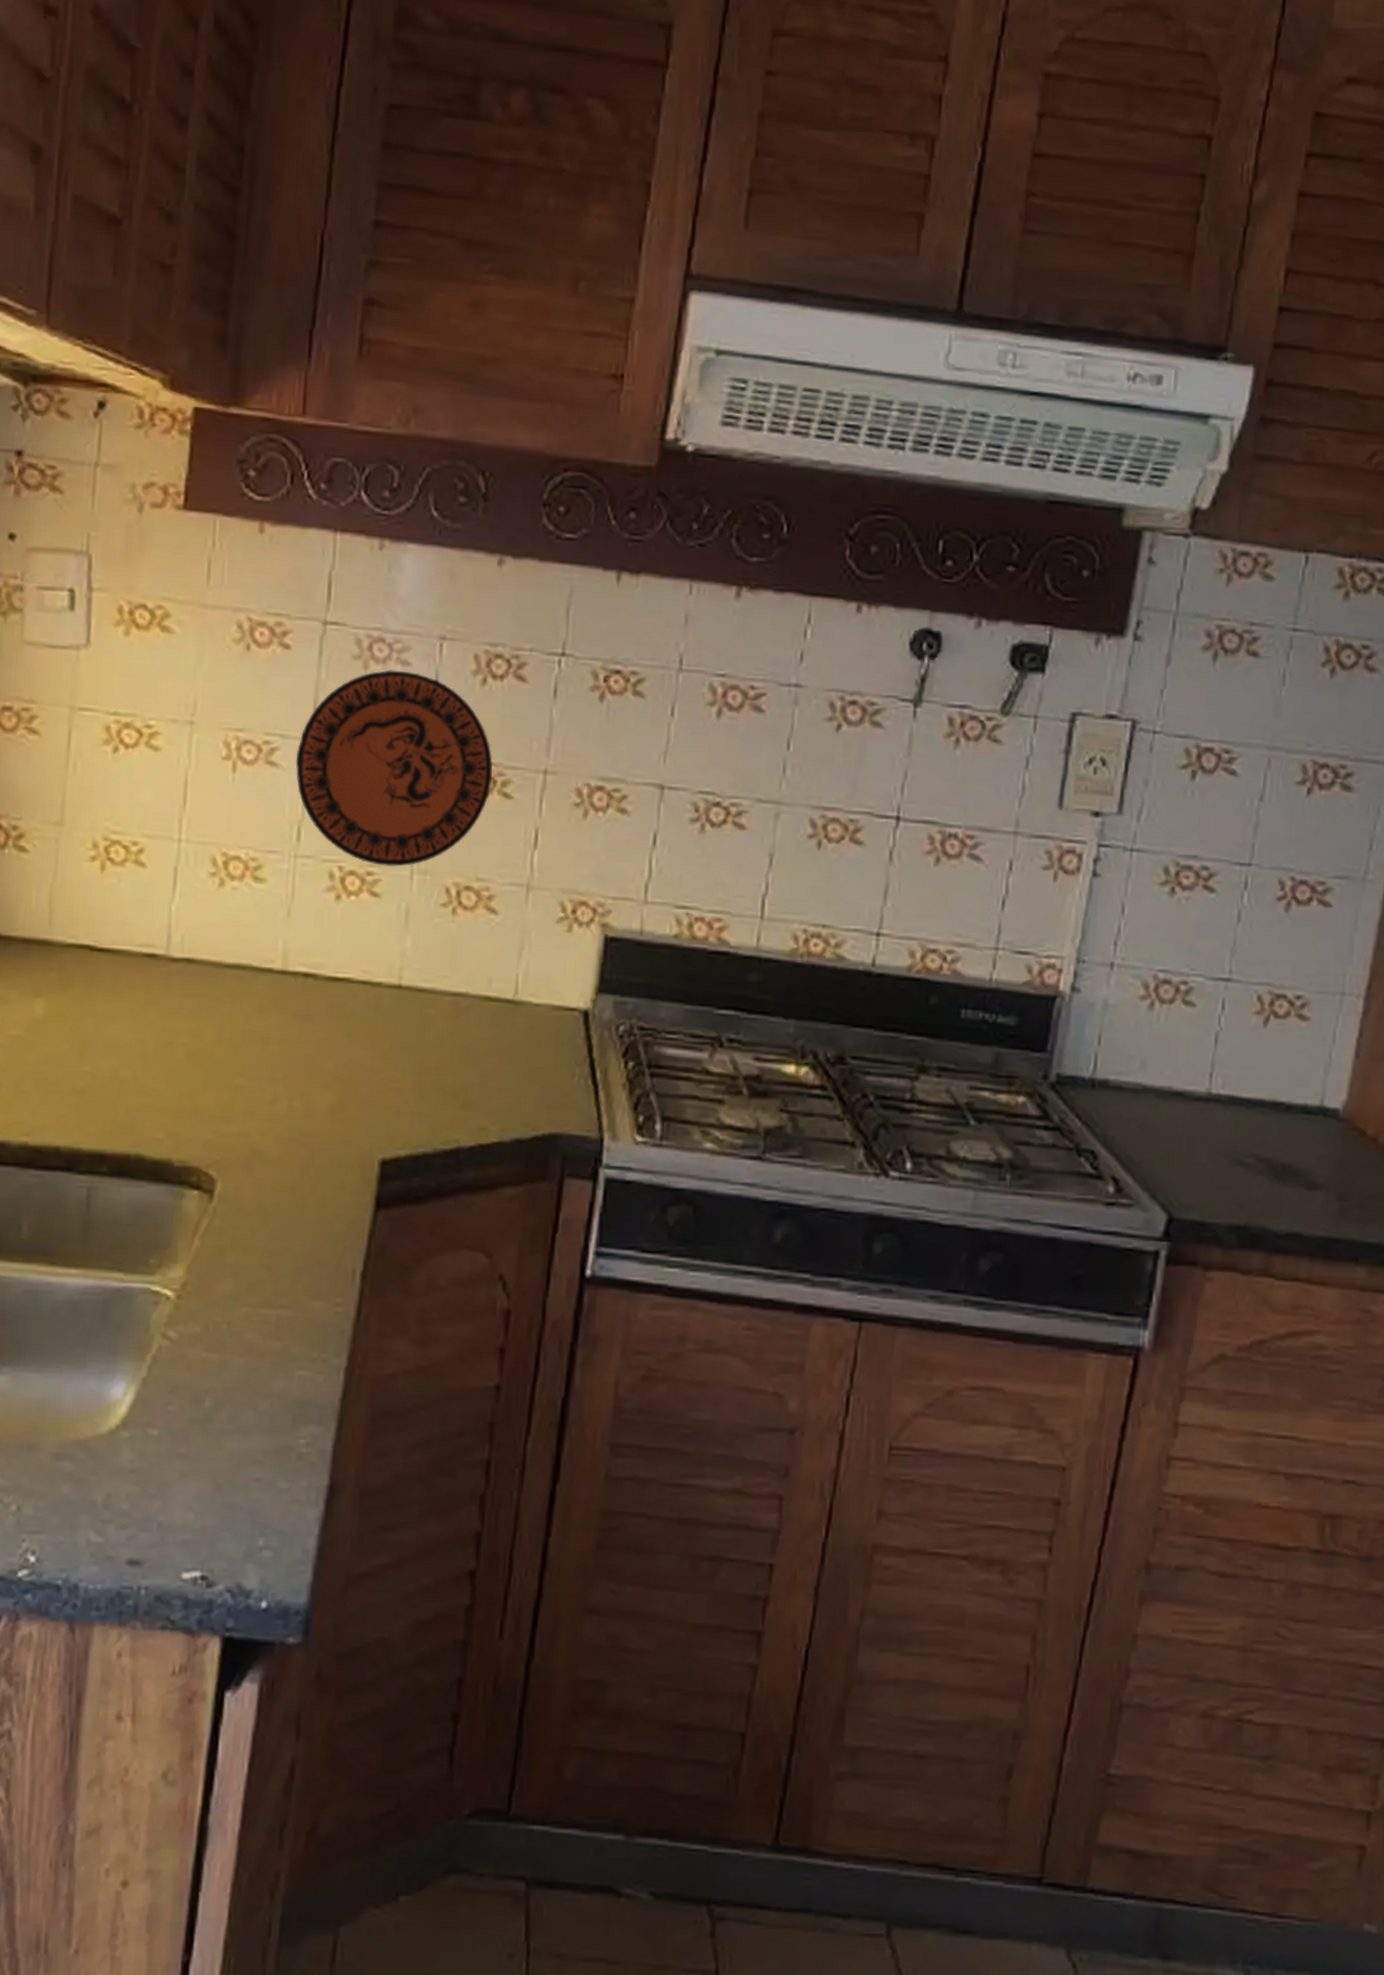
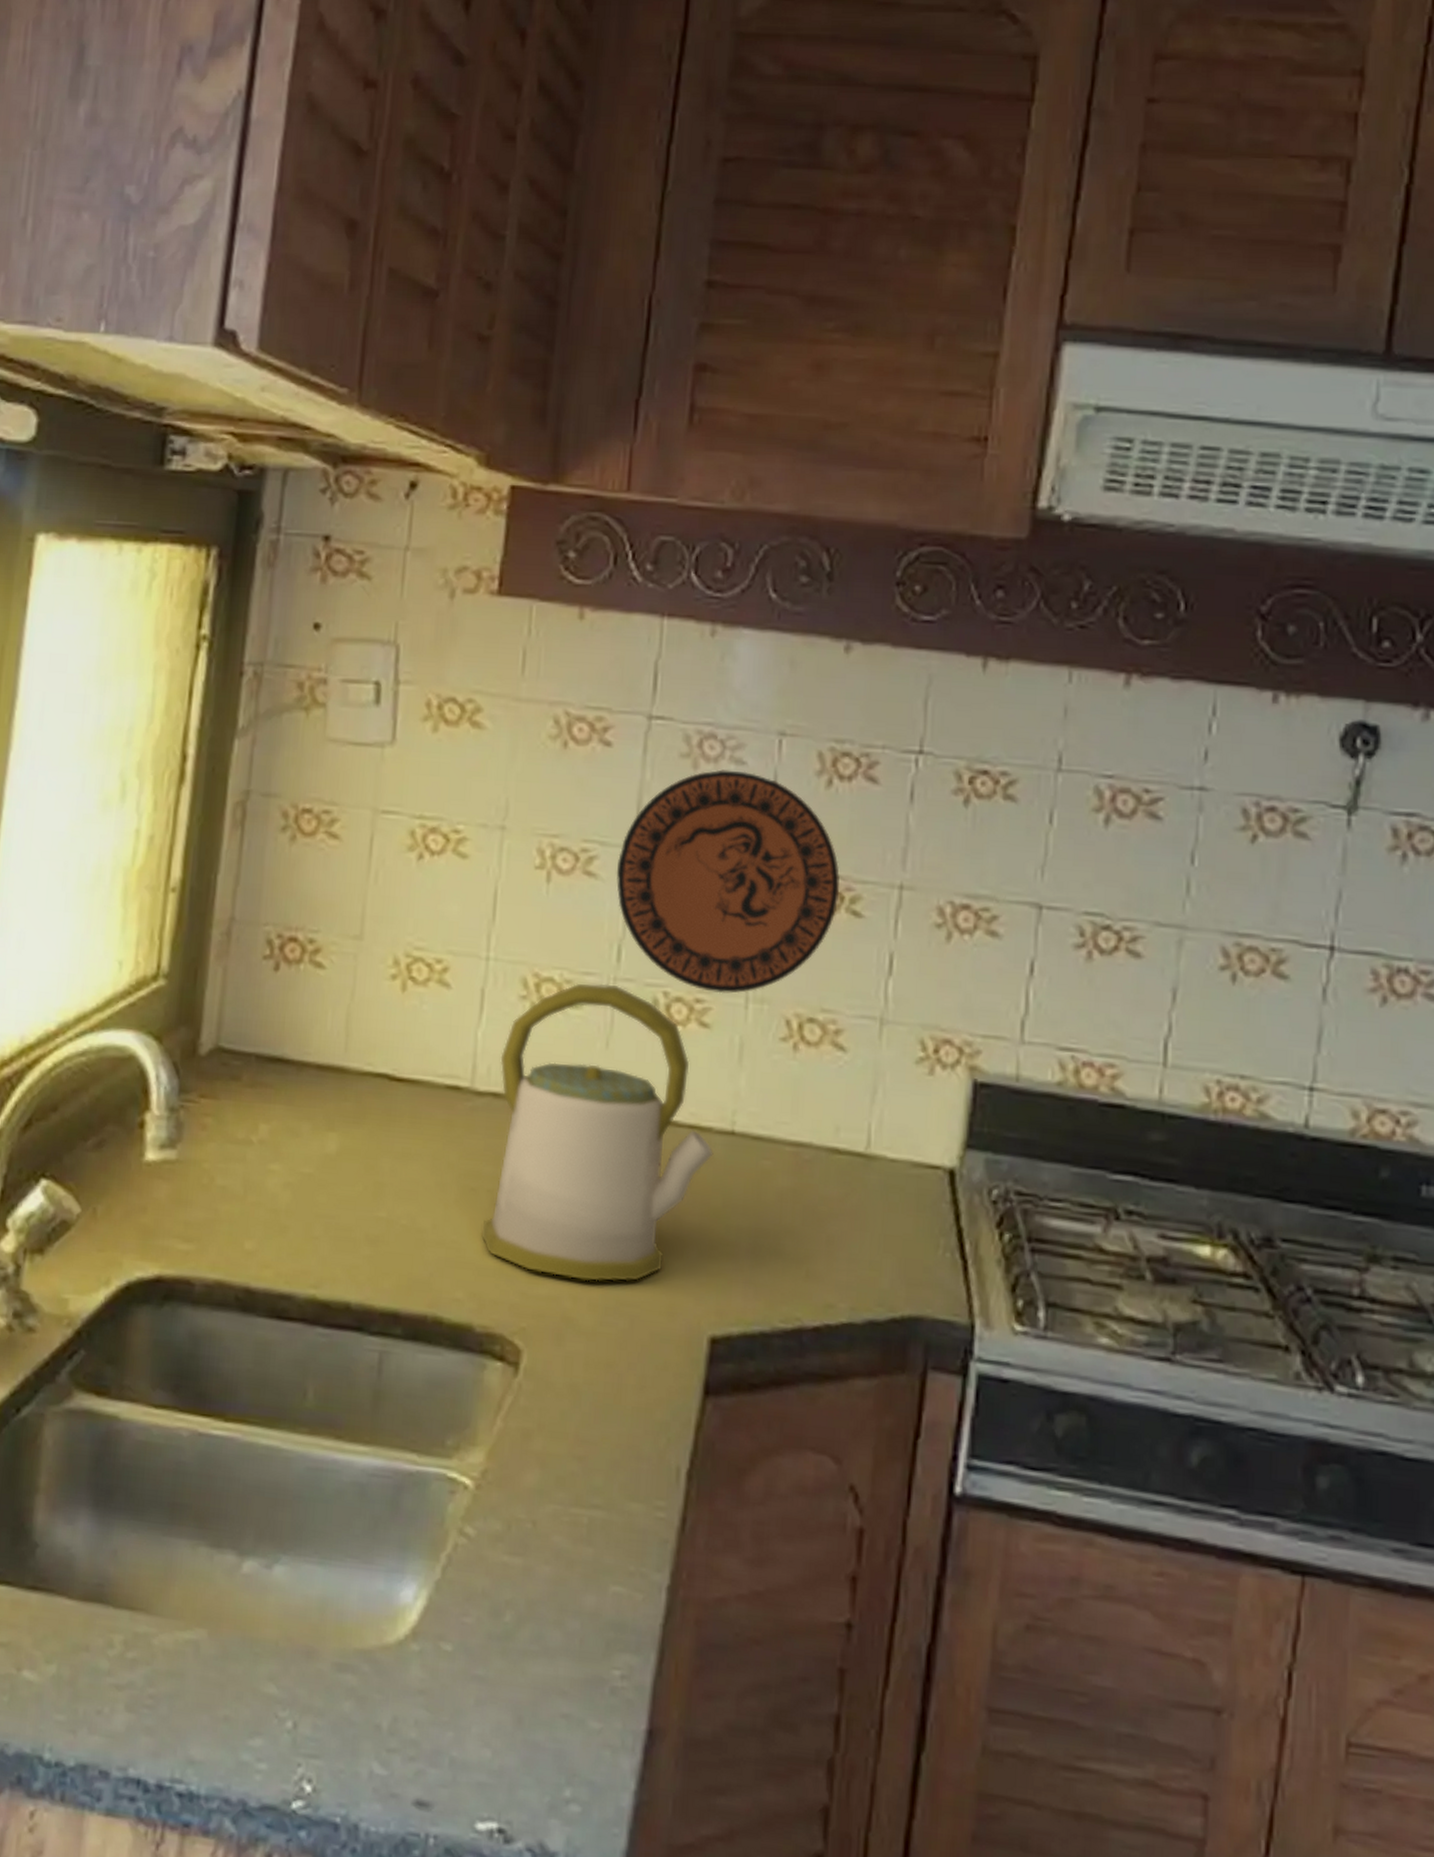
kettle: none [178,860,383,1118] -> present [481,983,714,1282]

